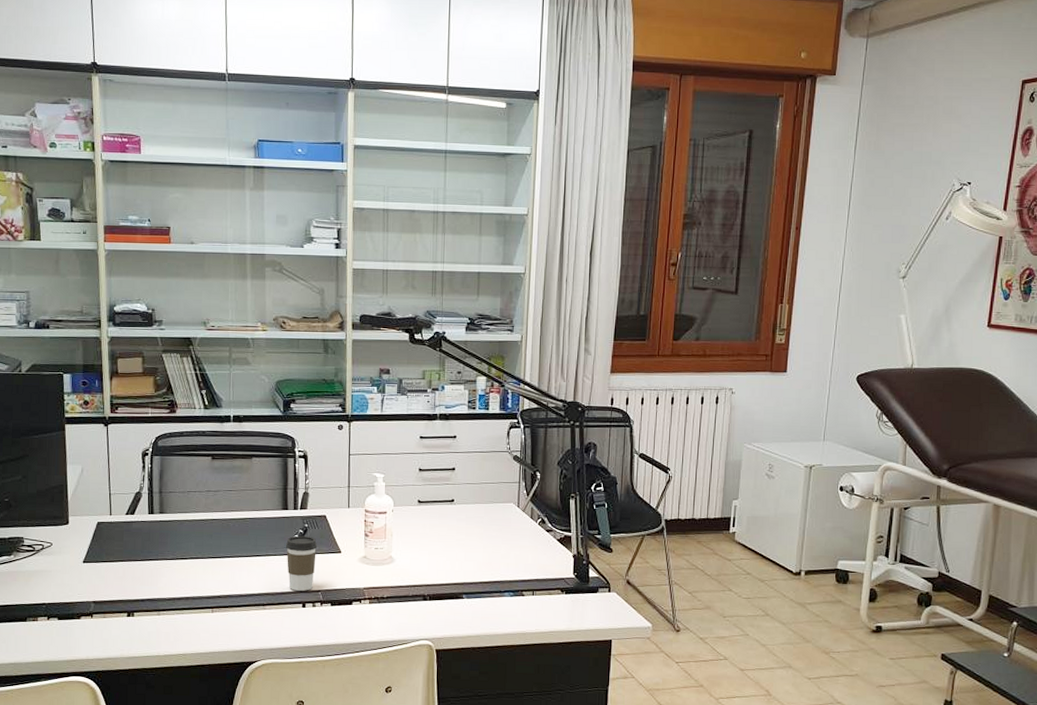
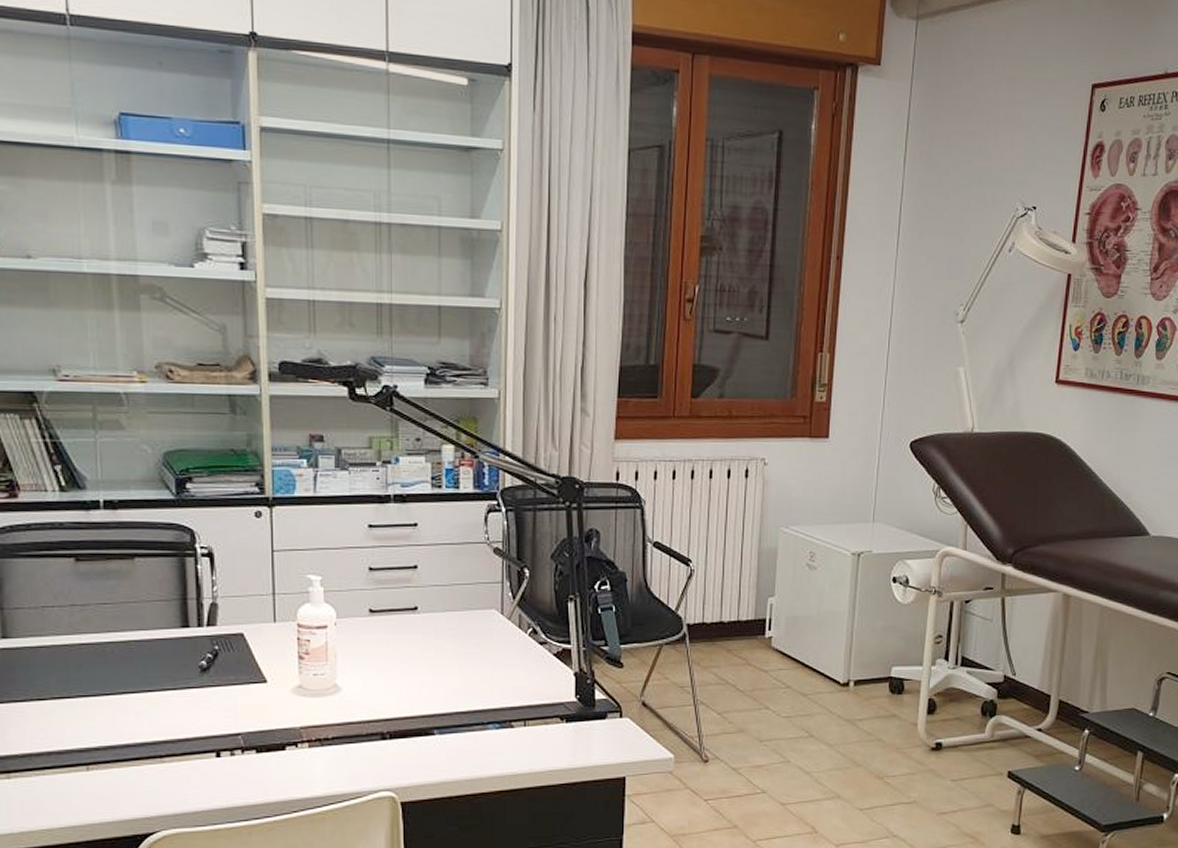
coffee cup: present [286,535,318,591] -> none [189,661,234,735]

